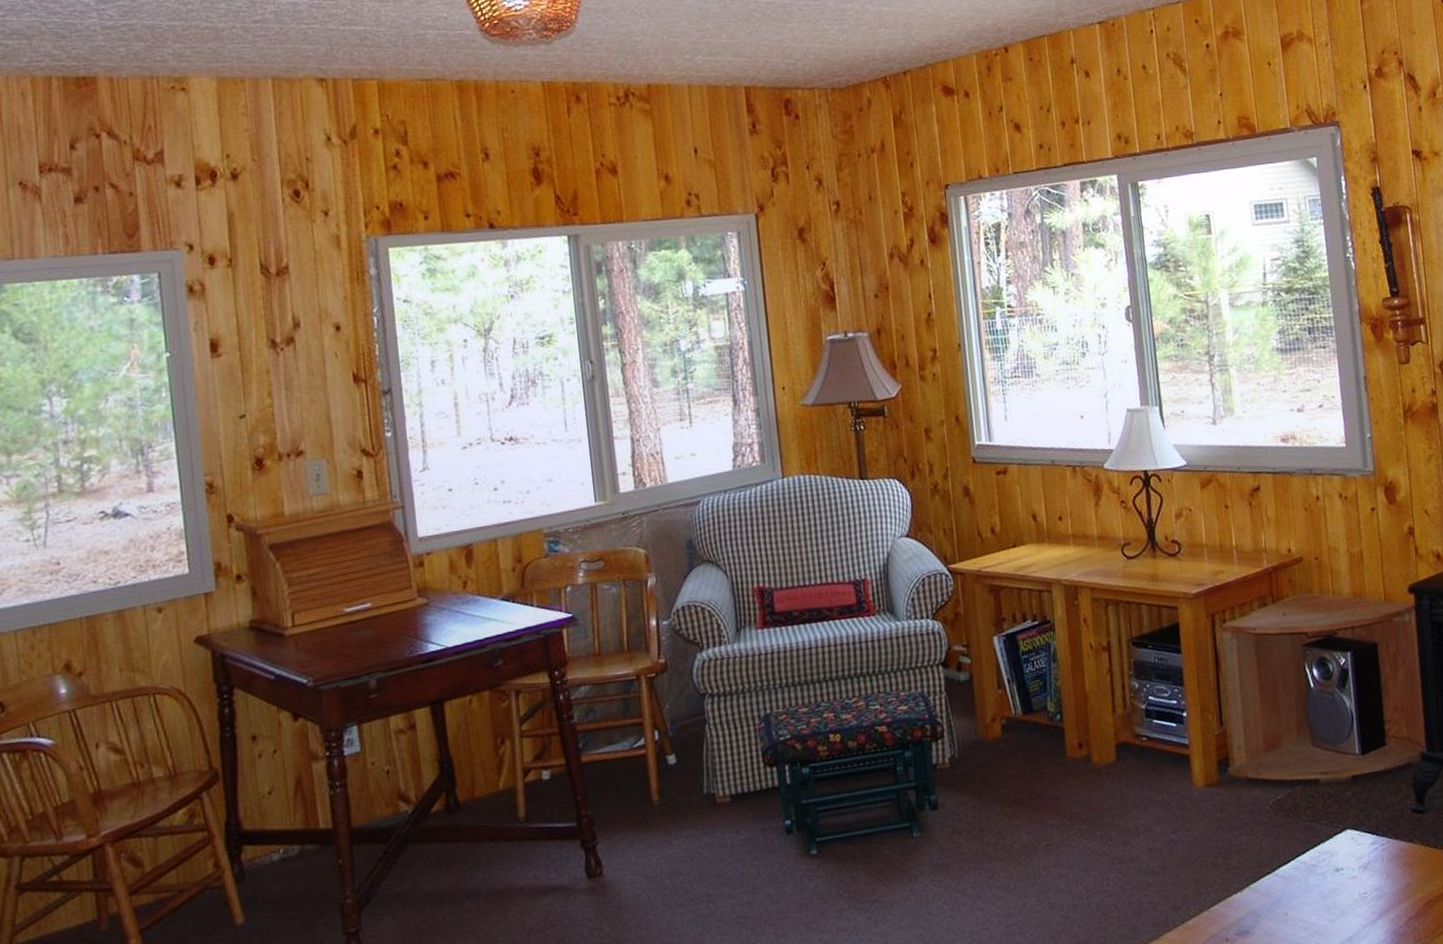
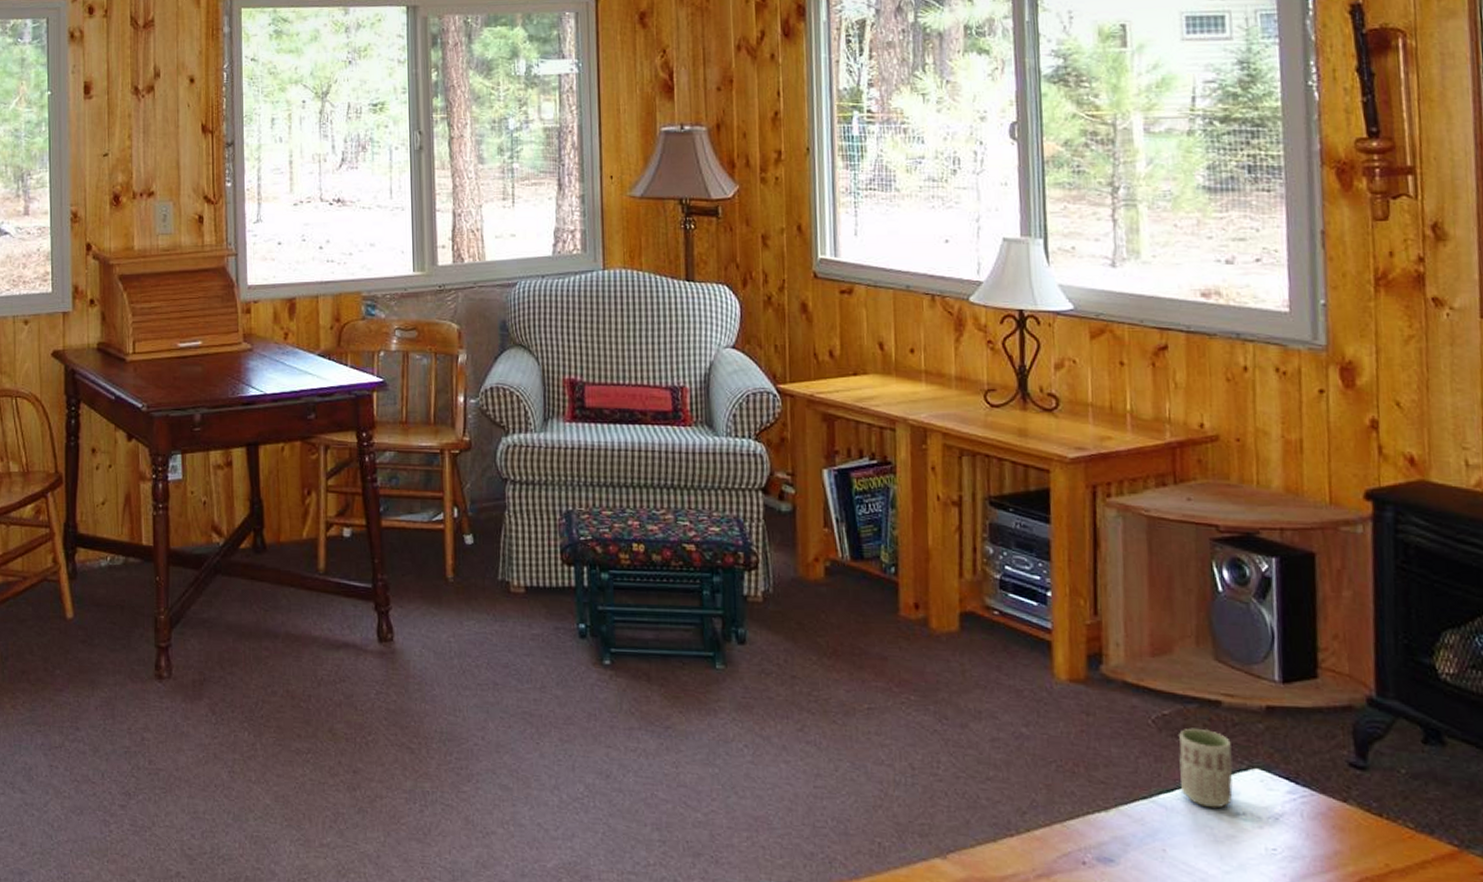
cup: none [1290,805,1333,870] -> present [1178,728,1233,809]

